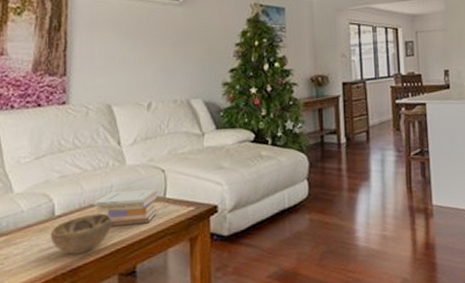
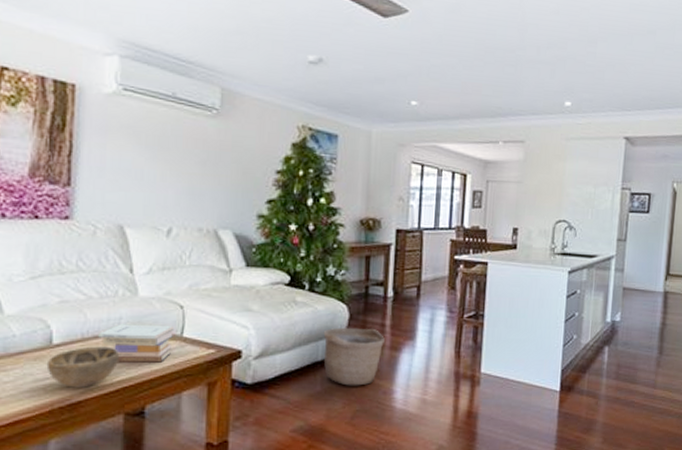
basket: none [288,173,343,229] -> present [323,327,385,386]

